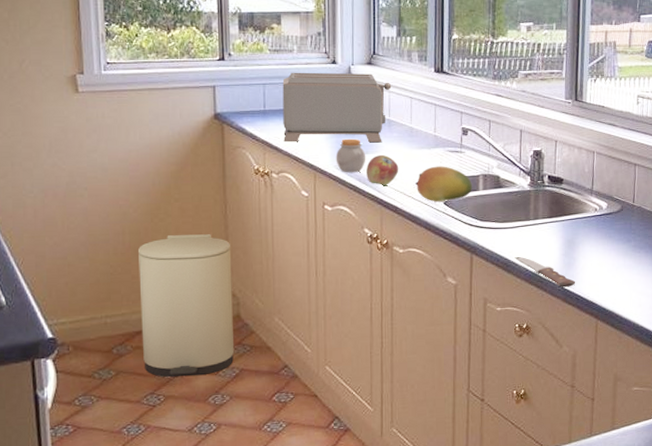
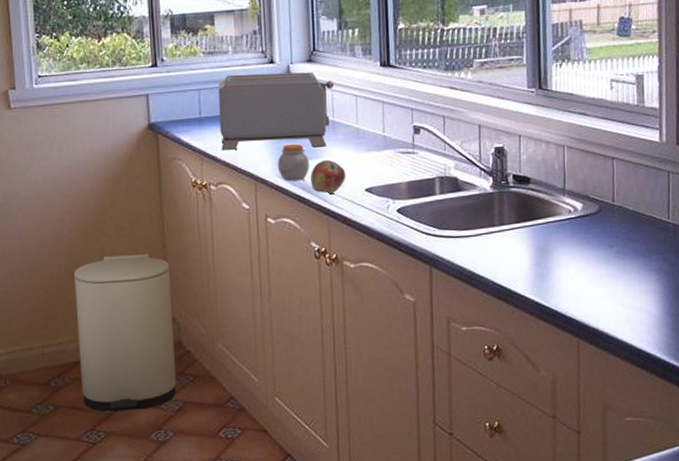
fruit: present [417,166,472,201] -> none [366,169,428,209]
knife: present [514,257,576,288] -> none [479,268,551,302]

